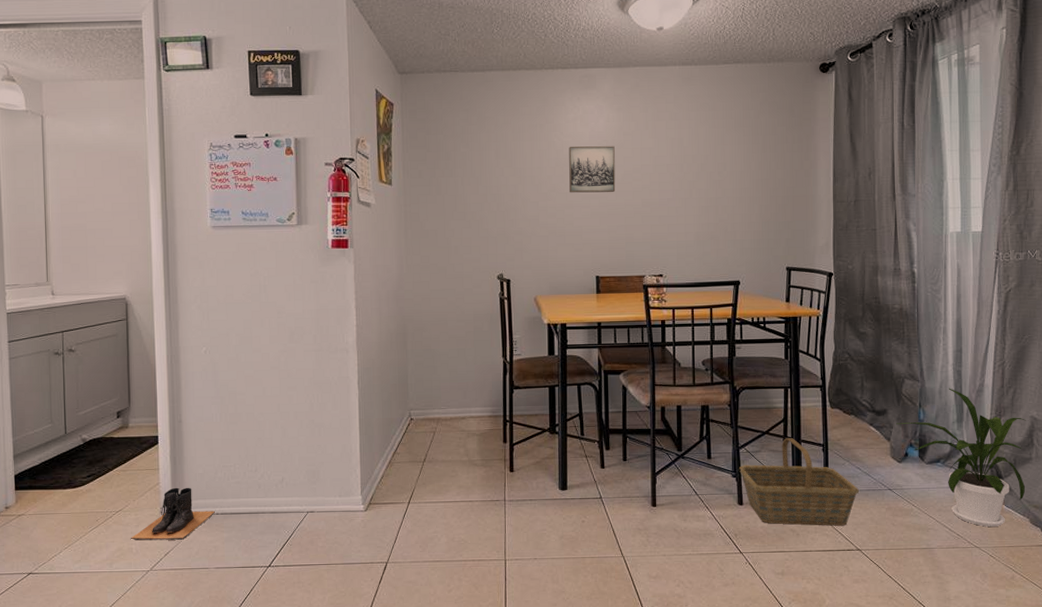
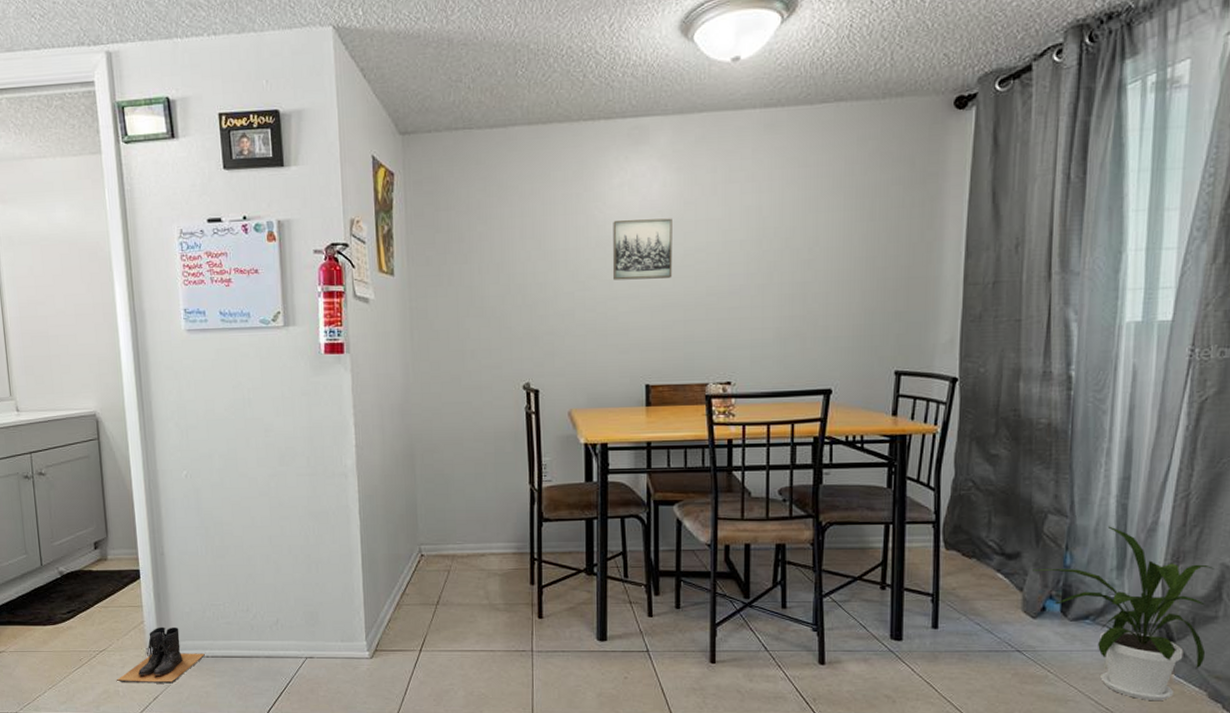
basket: present [739,438,859,526] -> none [822,586,977,693]

